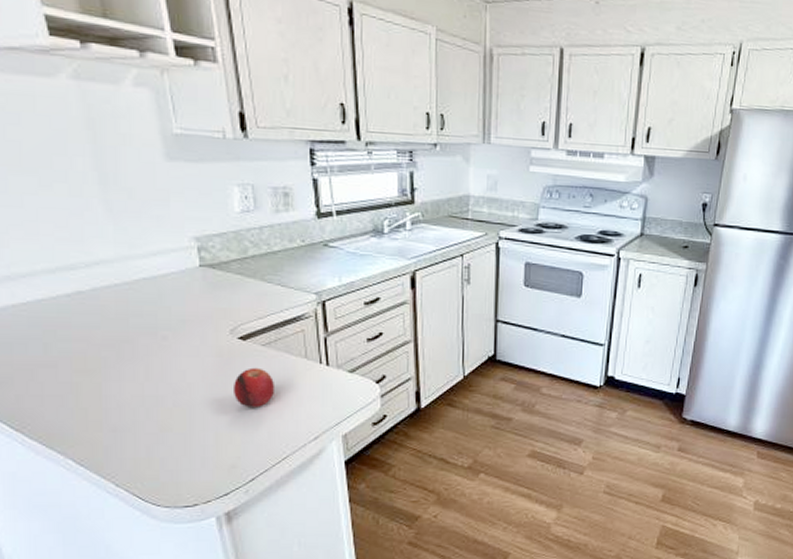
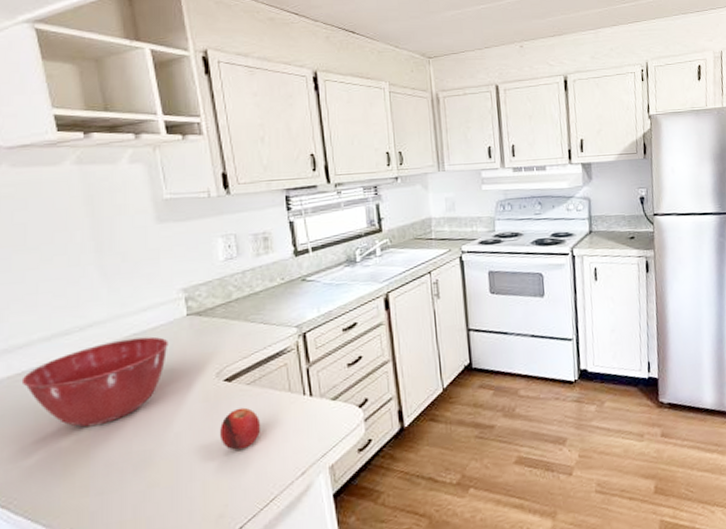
mixing bowl: none [27,282,180,366] -> present [21,336,168,427]

